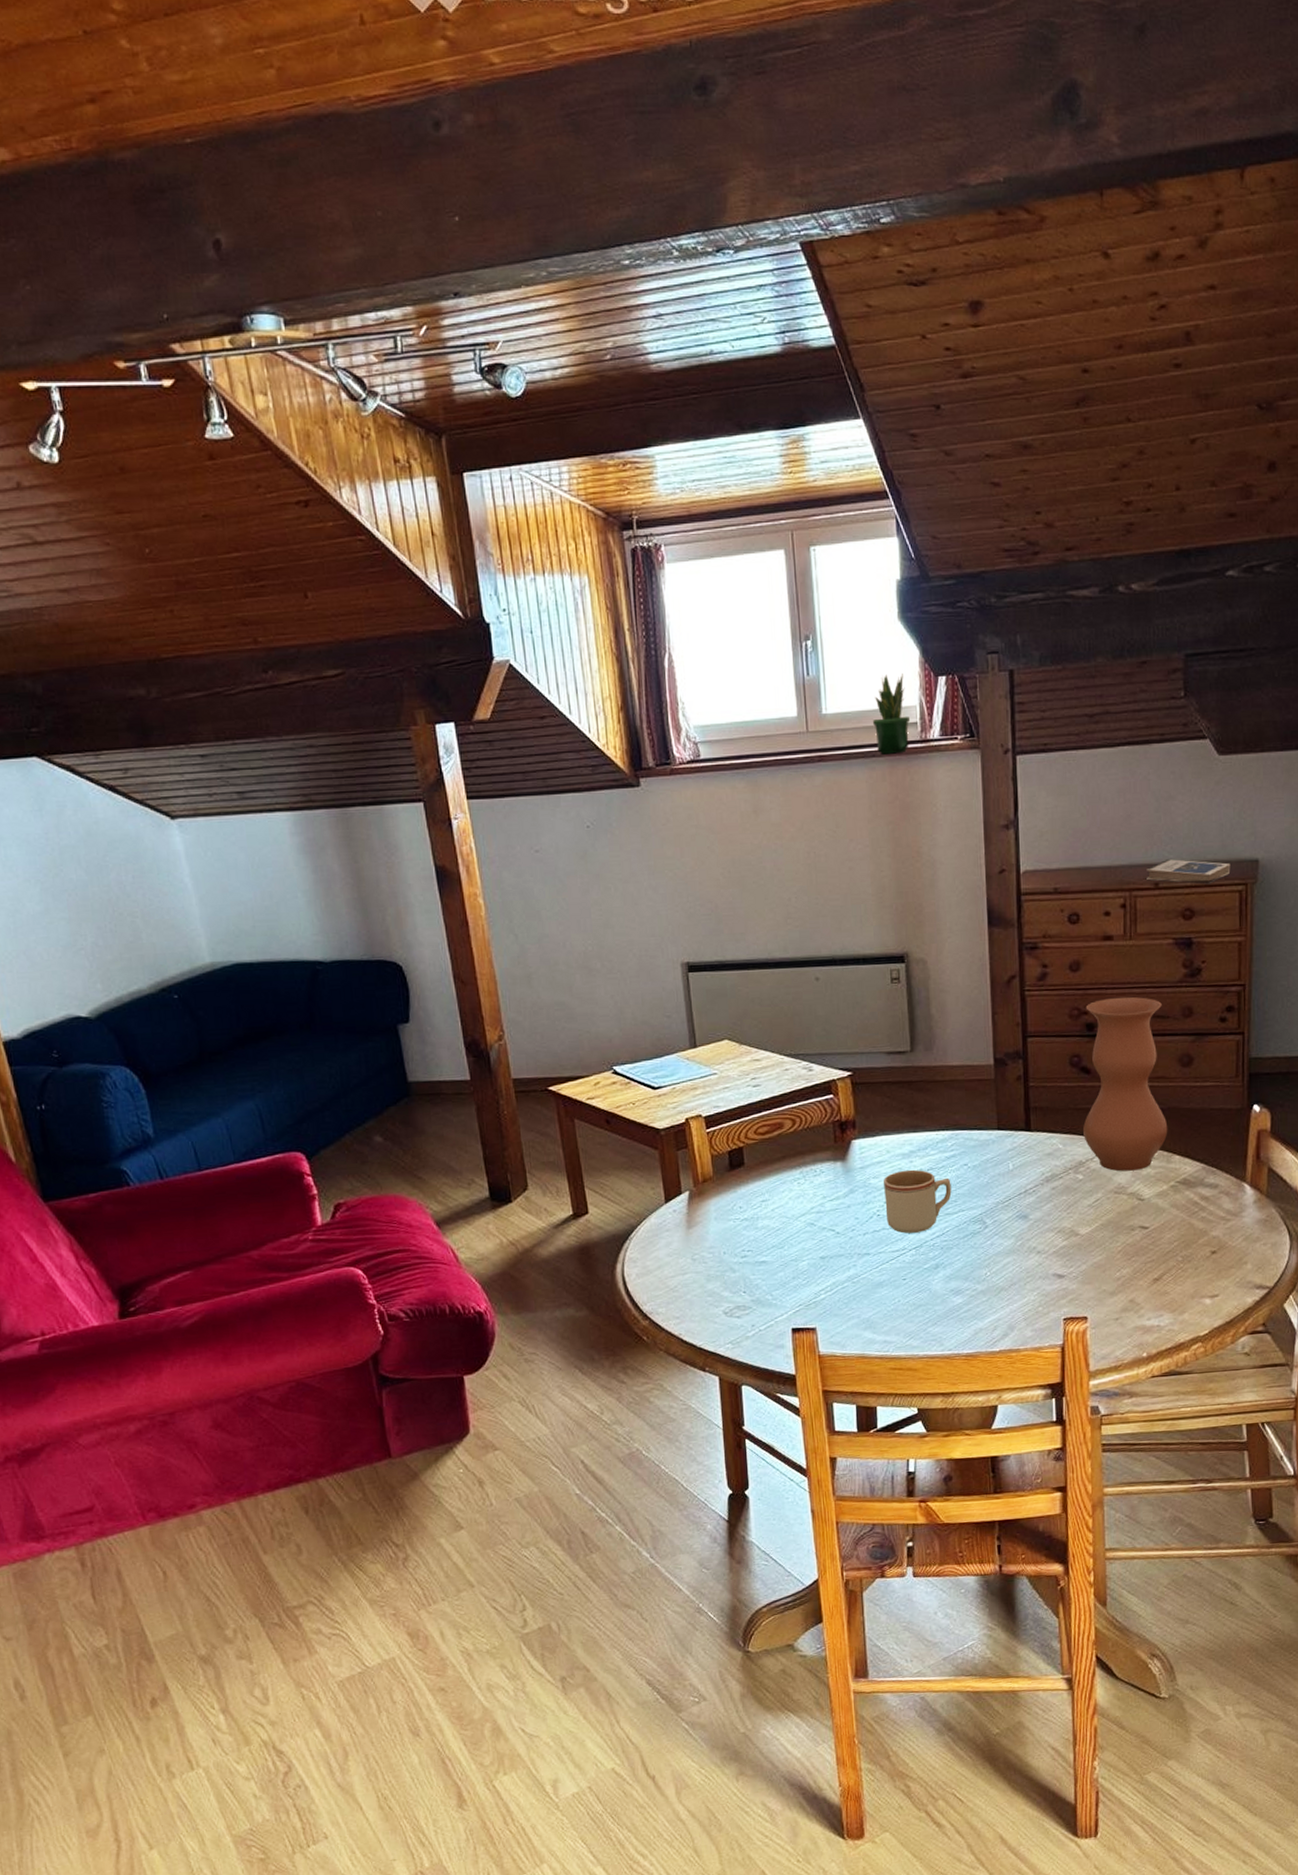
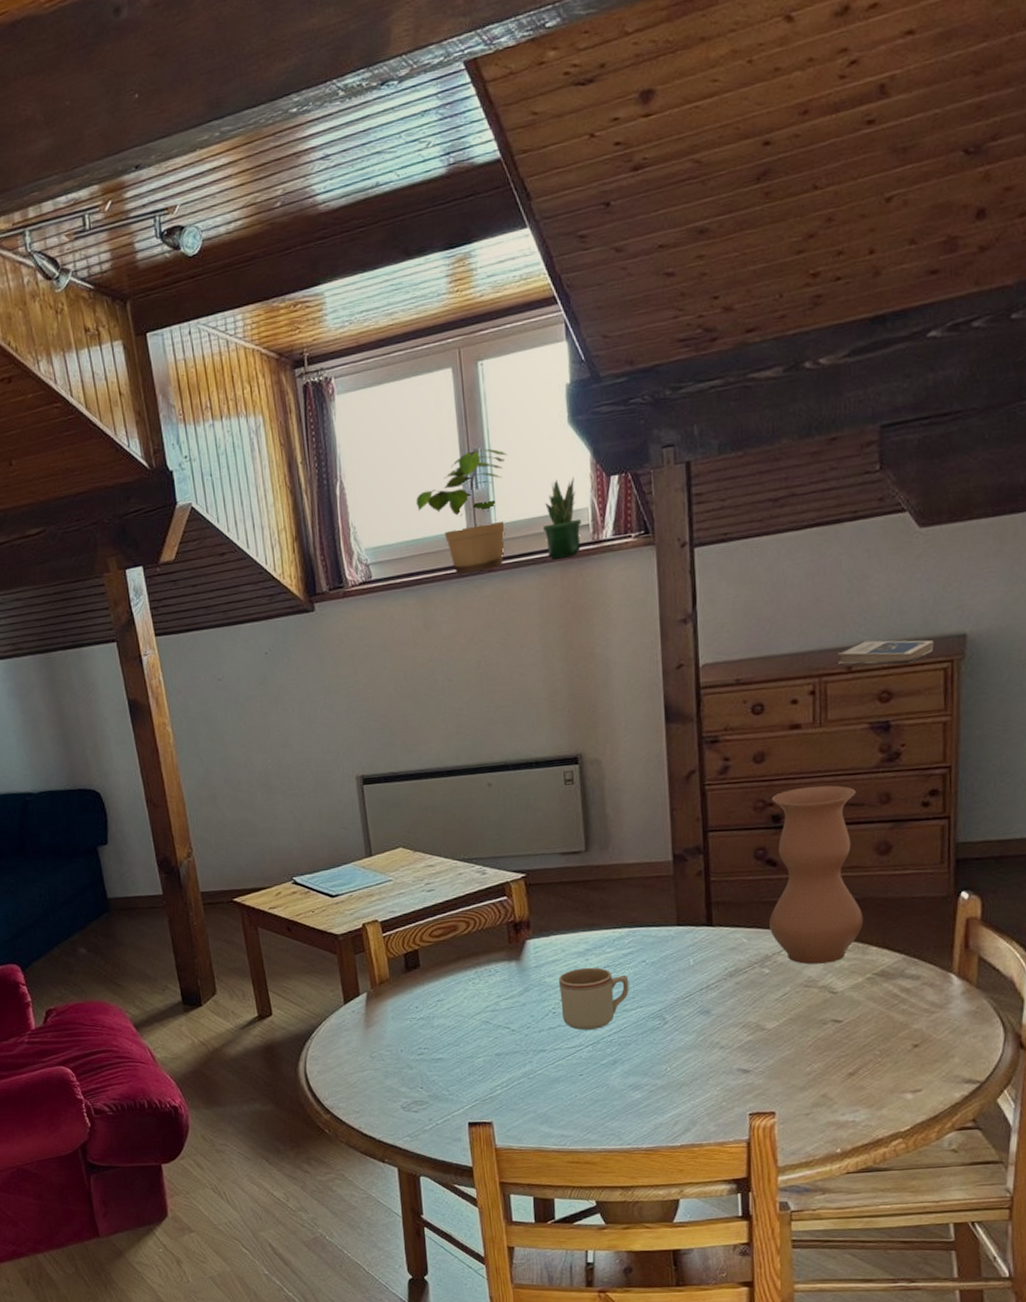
potted plant: none [746,636,838,761] -> present [416,448,507,575]

